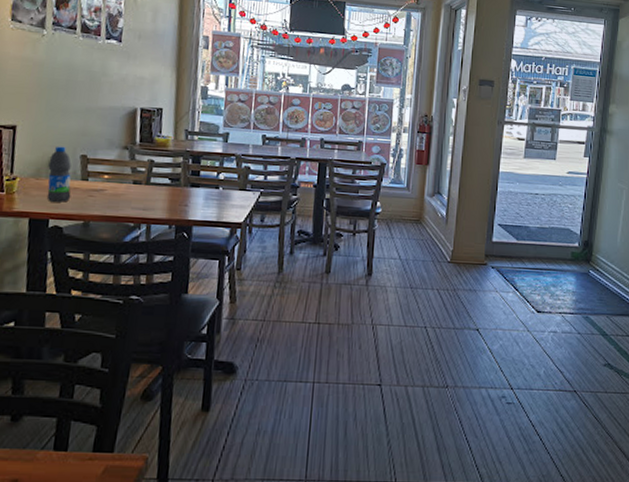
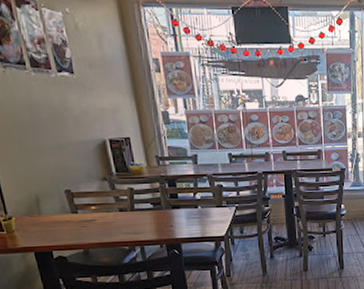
water bottle: present [46,146,71,202] -> none [36,184,66,235]

